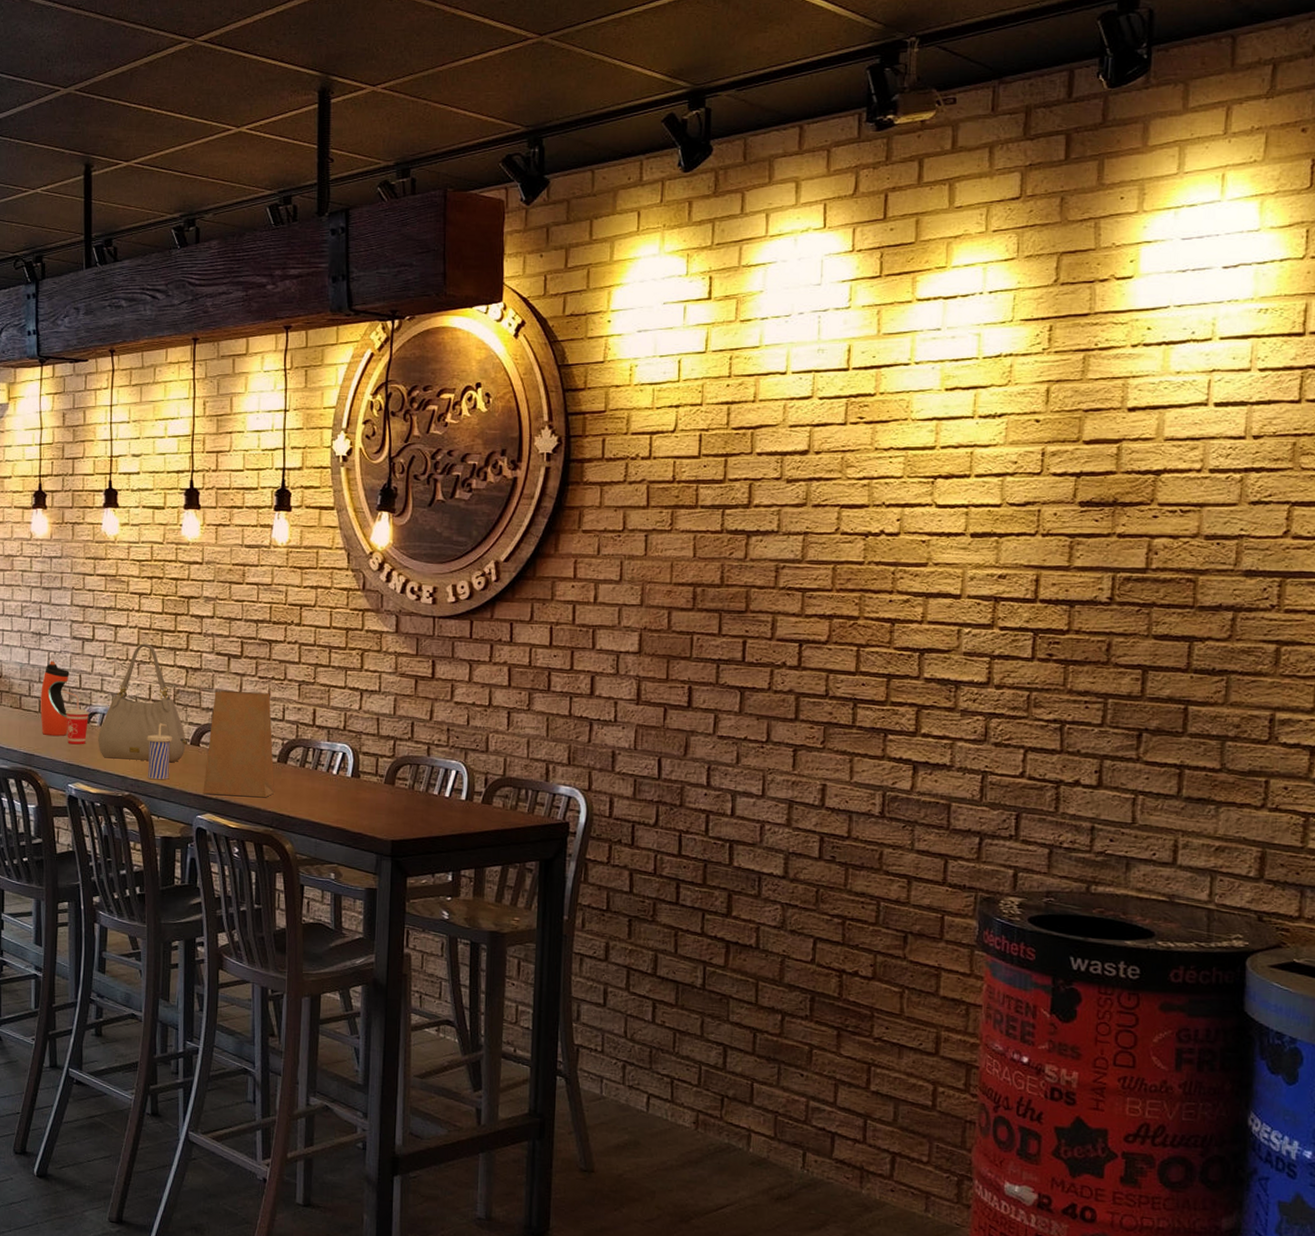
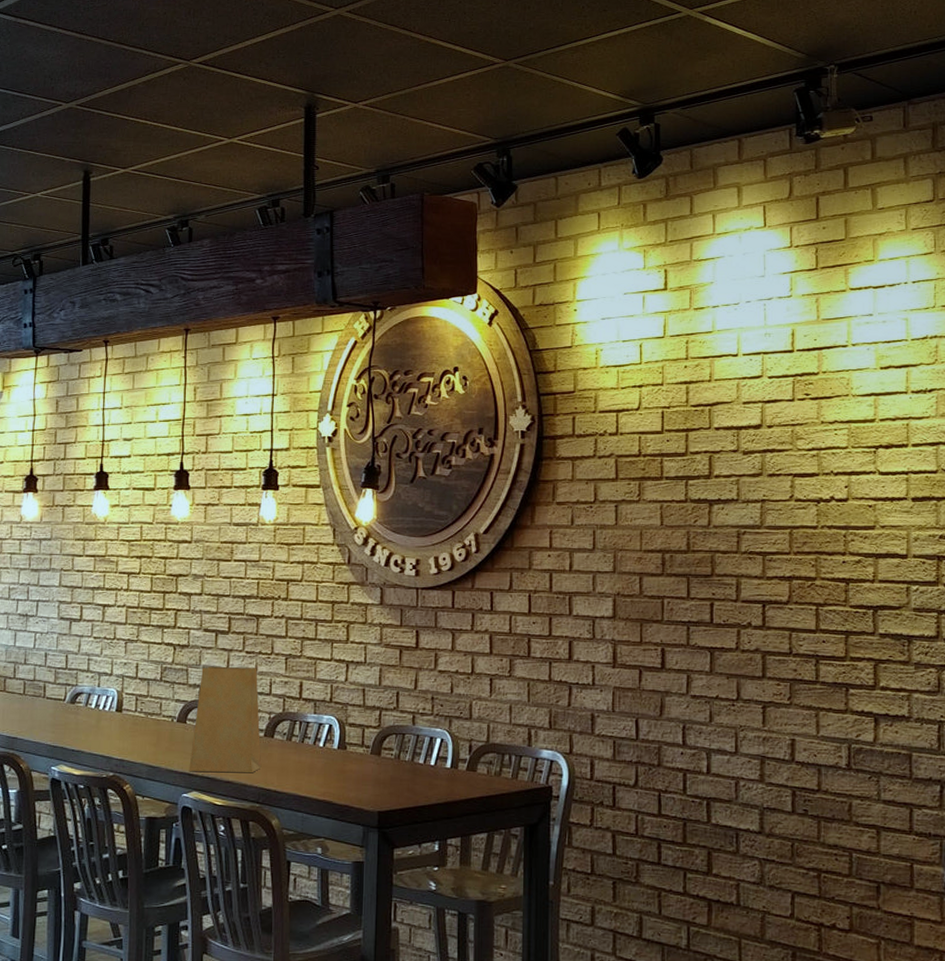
water bottle: present [40,661,70,737] -> none [25,642,56,719]
beverage cup: present [62,690,90,745] -> none [48,671,75,726]
handbag: present [98,643,186,762] -> none [83,622,173,740]
beverage cup: present [147,723,172,780] -> none [133,701,159,759]

